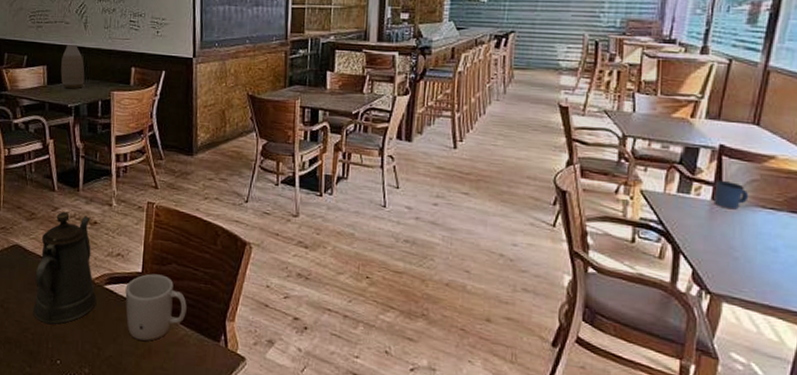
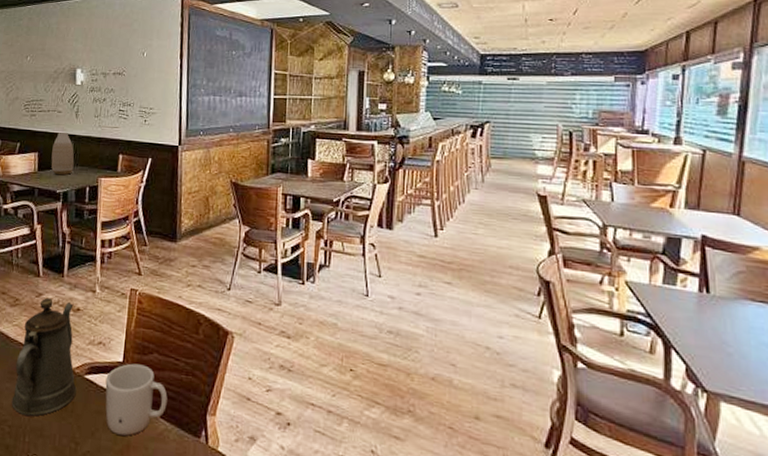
mug: present [713,180,749,210] -> none [701,271,737,303]

